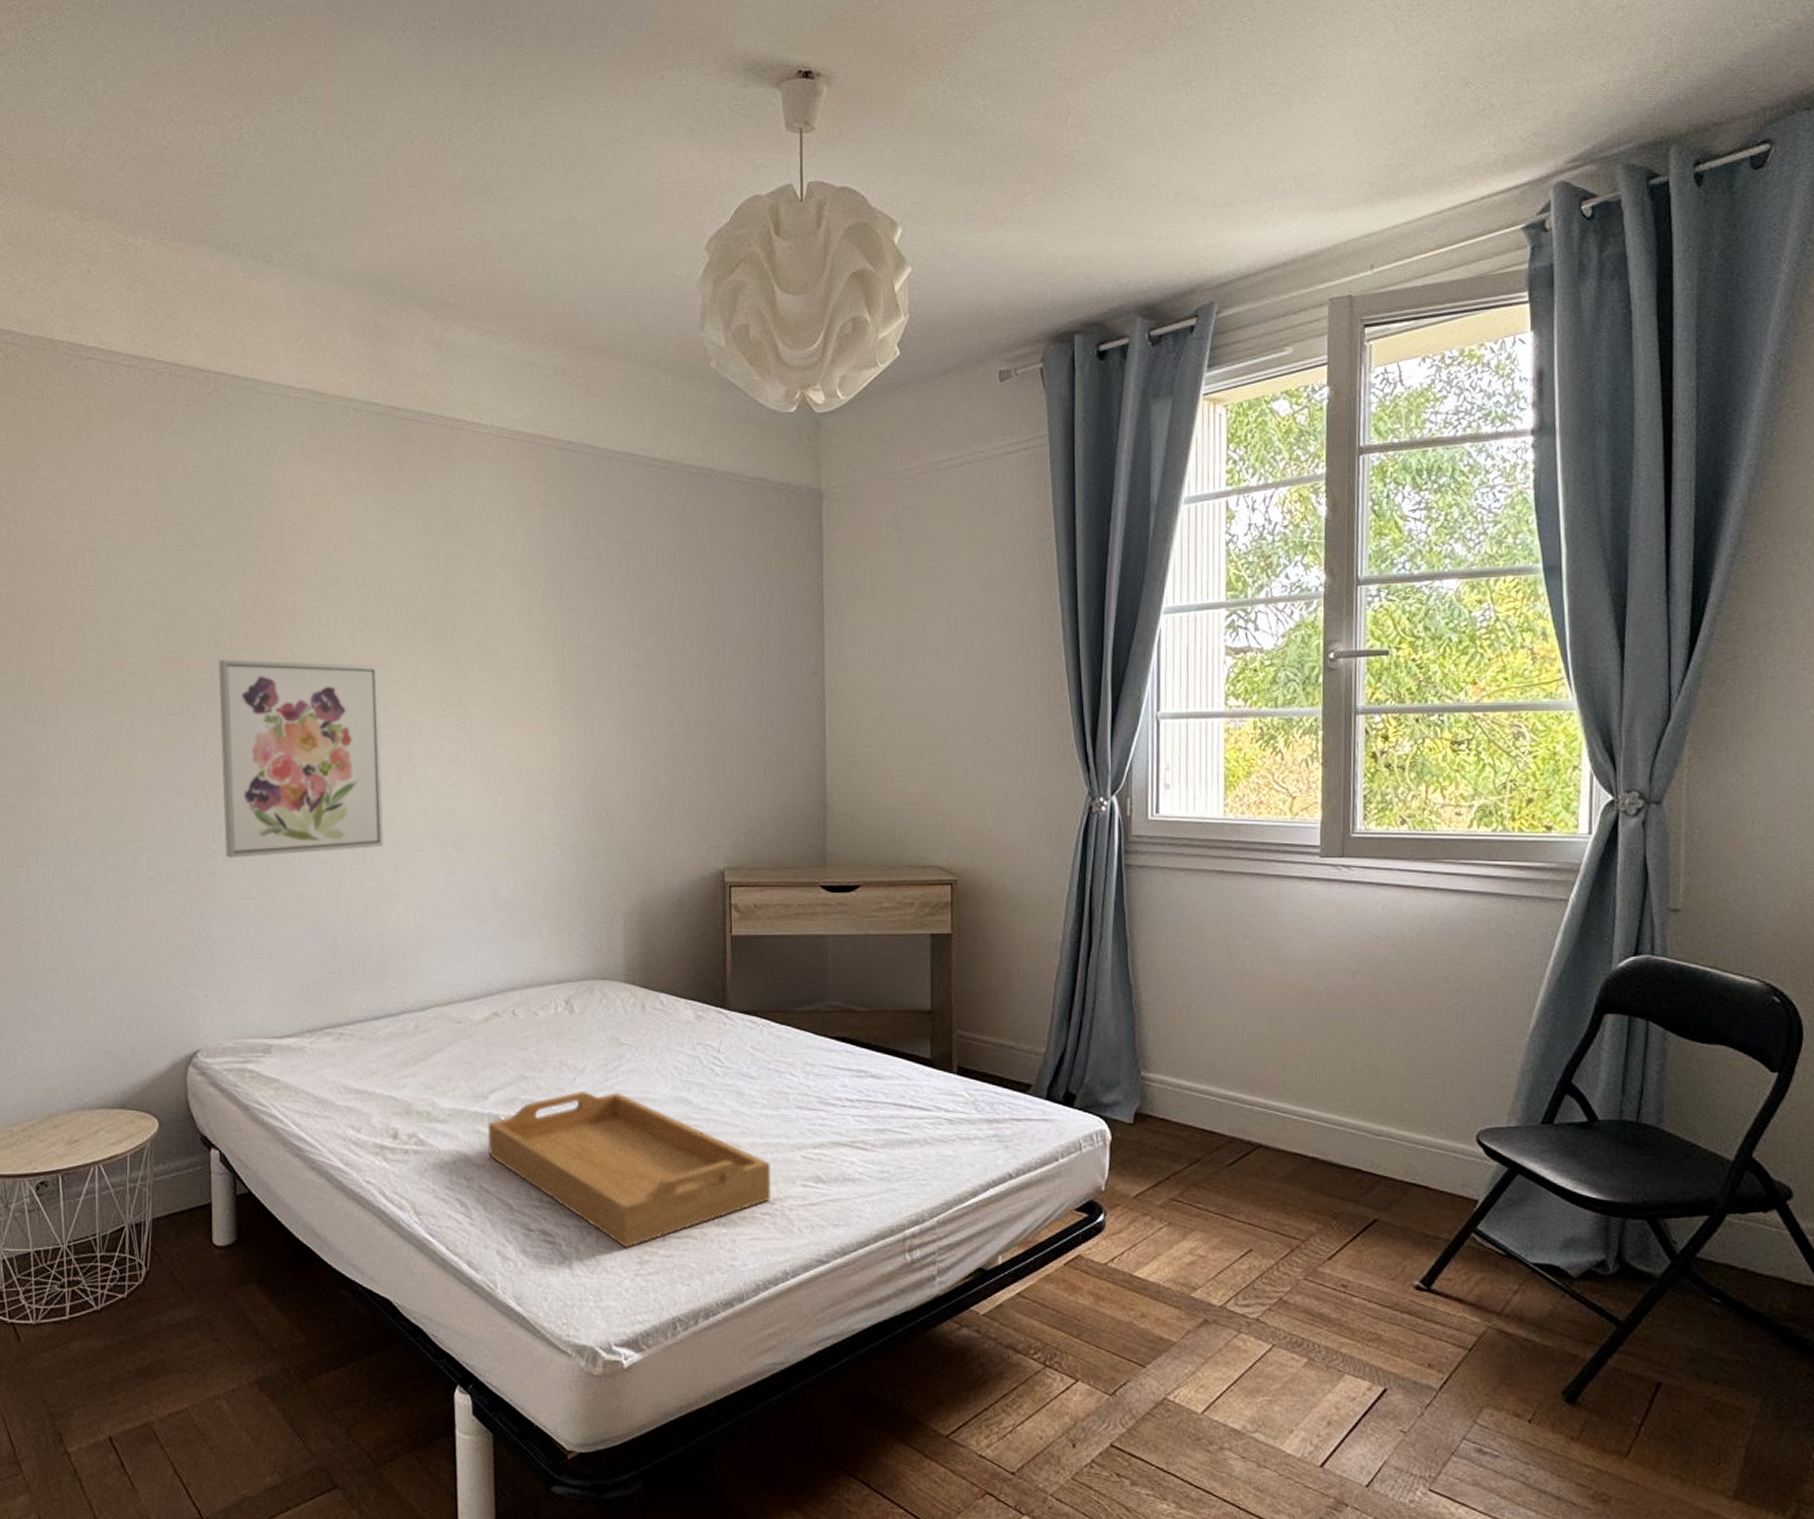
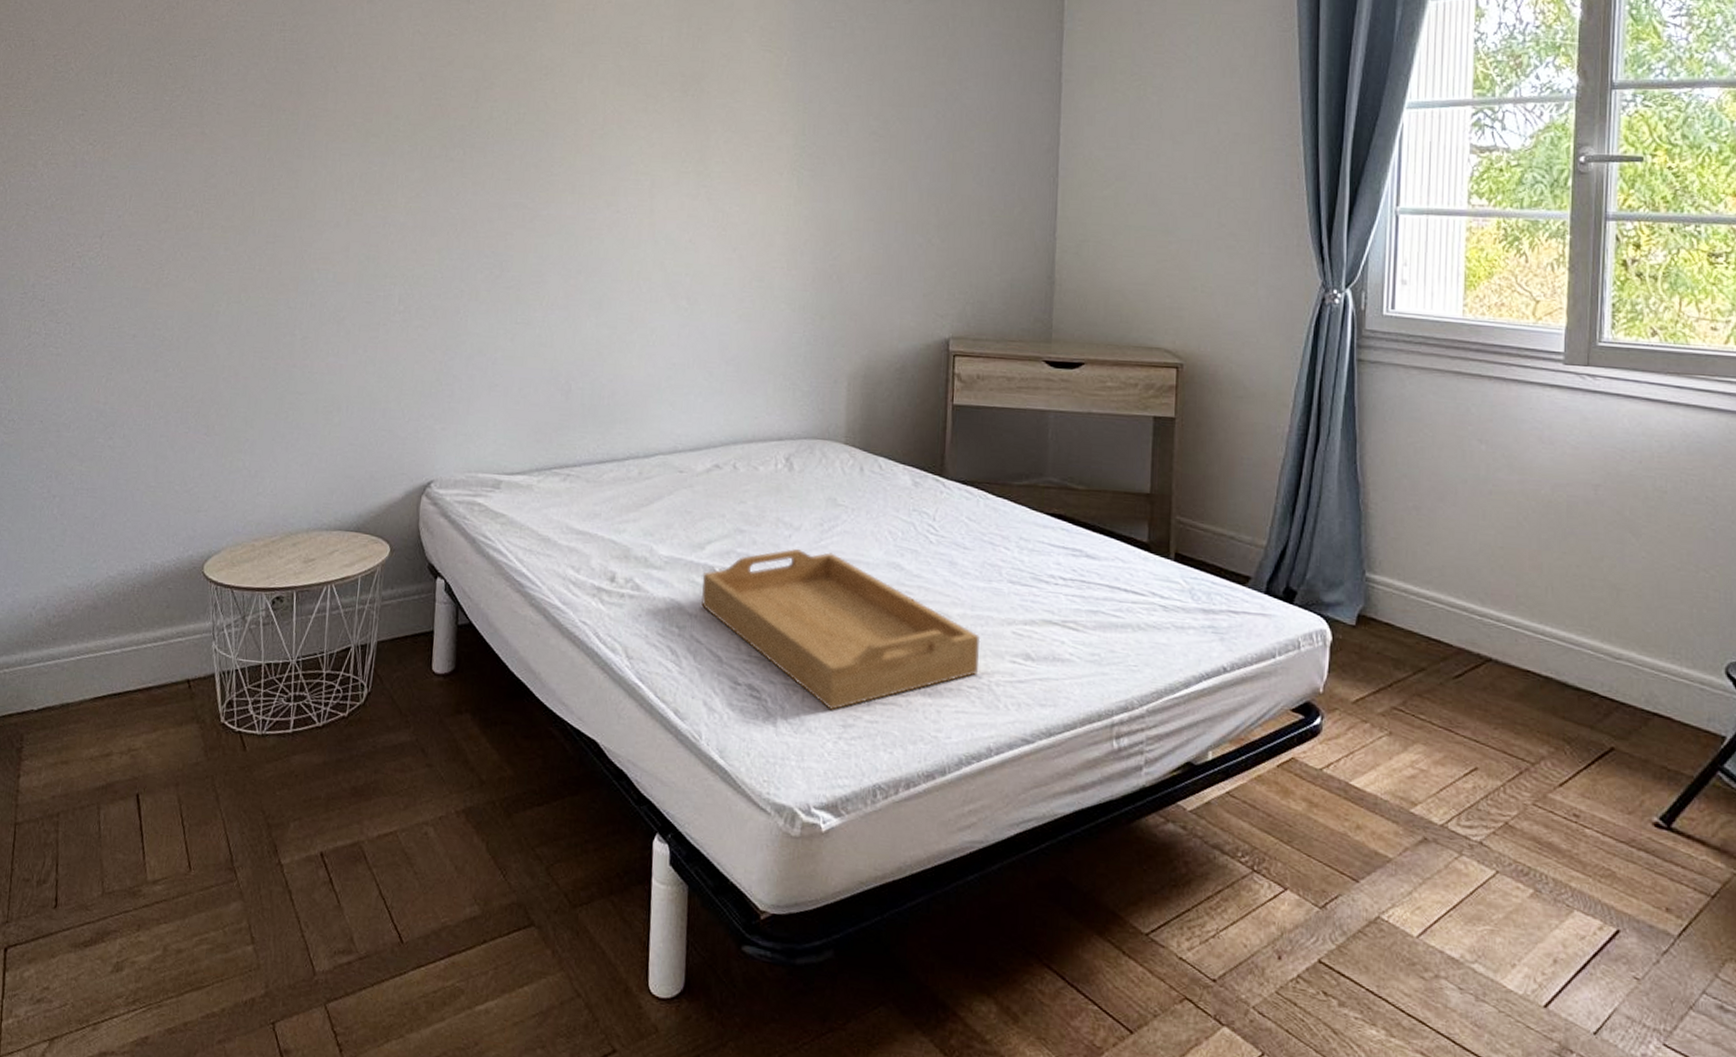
wall art: present [219,660,383,858] -> none [471,109,627,298]

